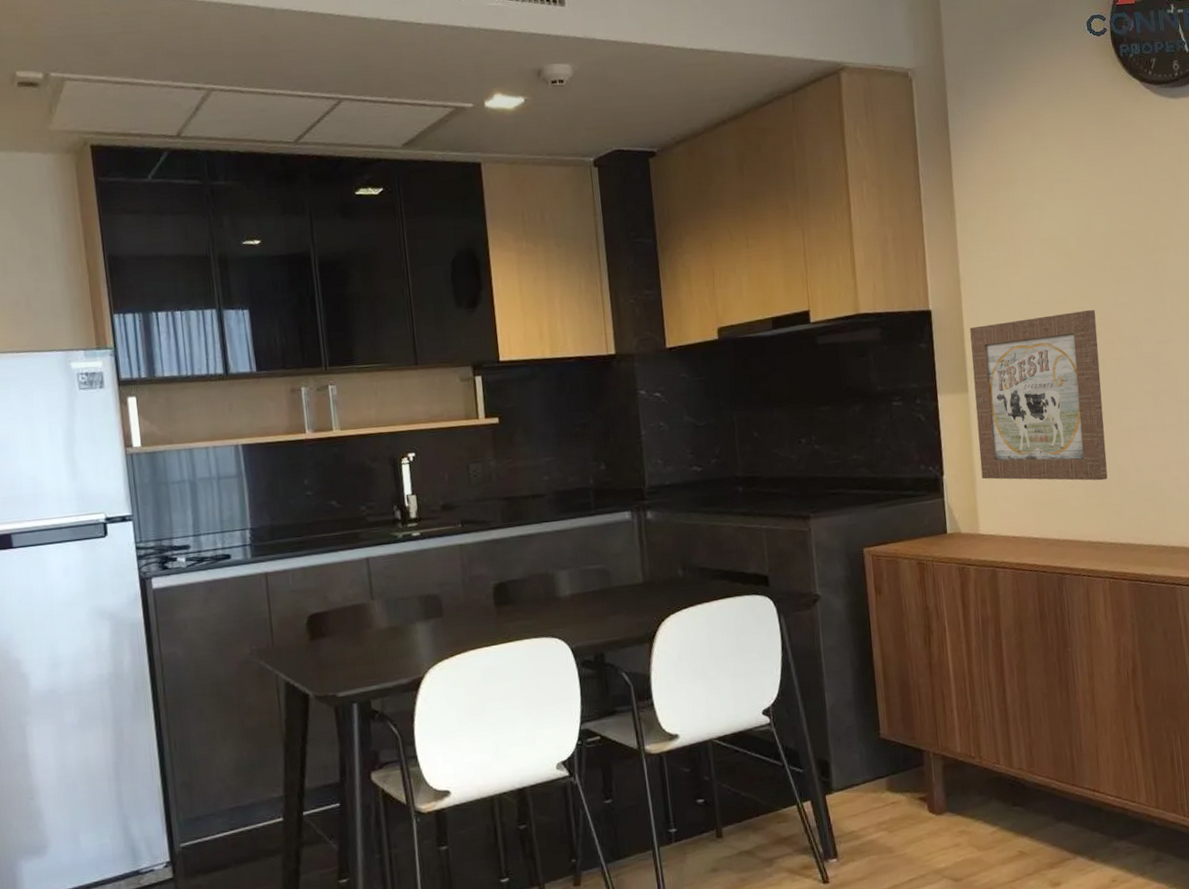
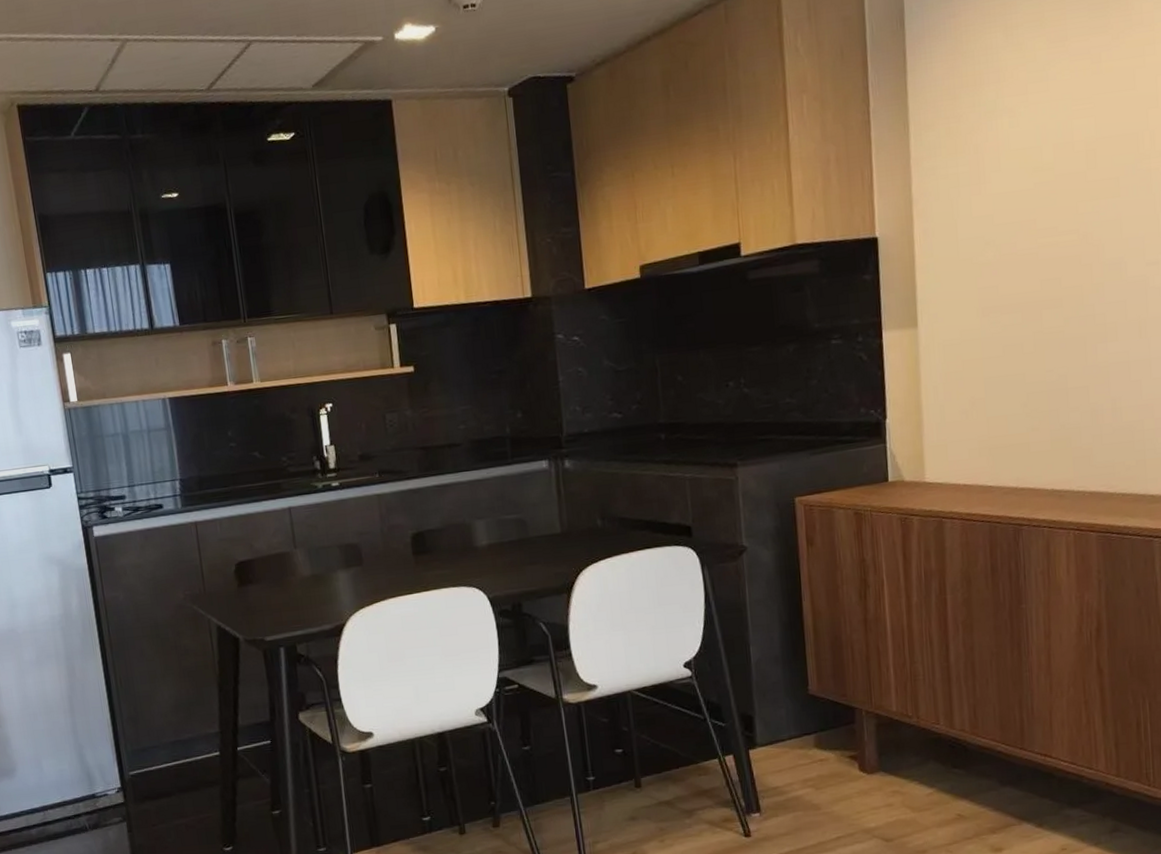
wall art: present [970,310,1108,481] -> none [922,230,1078,423]

